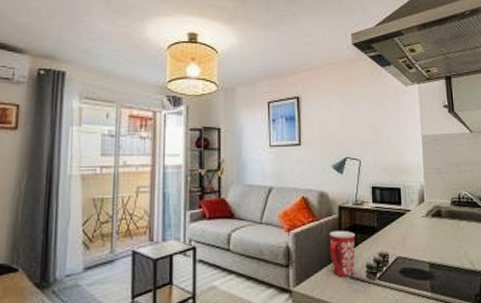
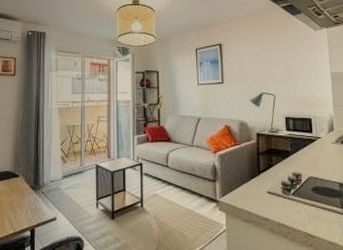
mug: present [329,230,356,277] -> none [248,153,272,191]

